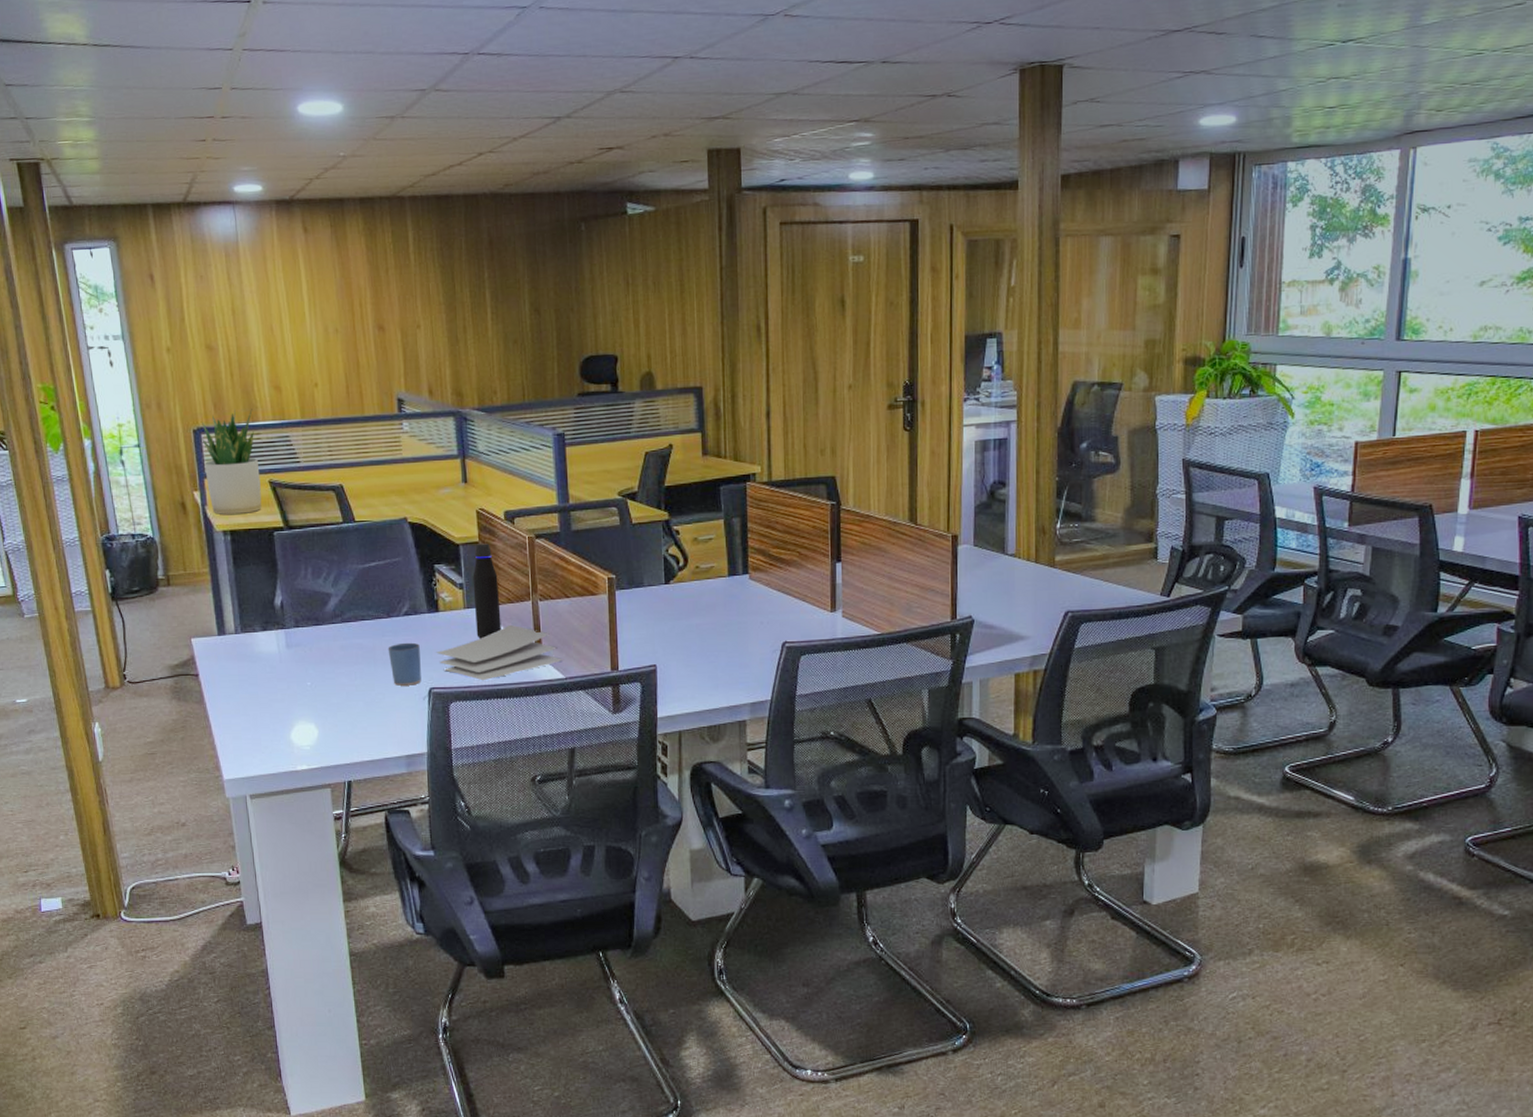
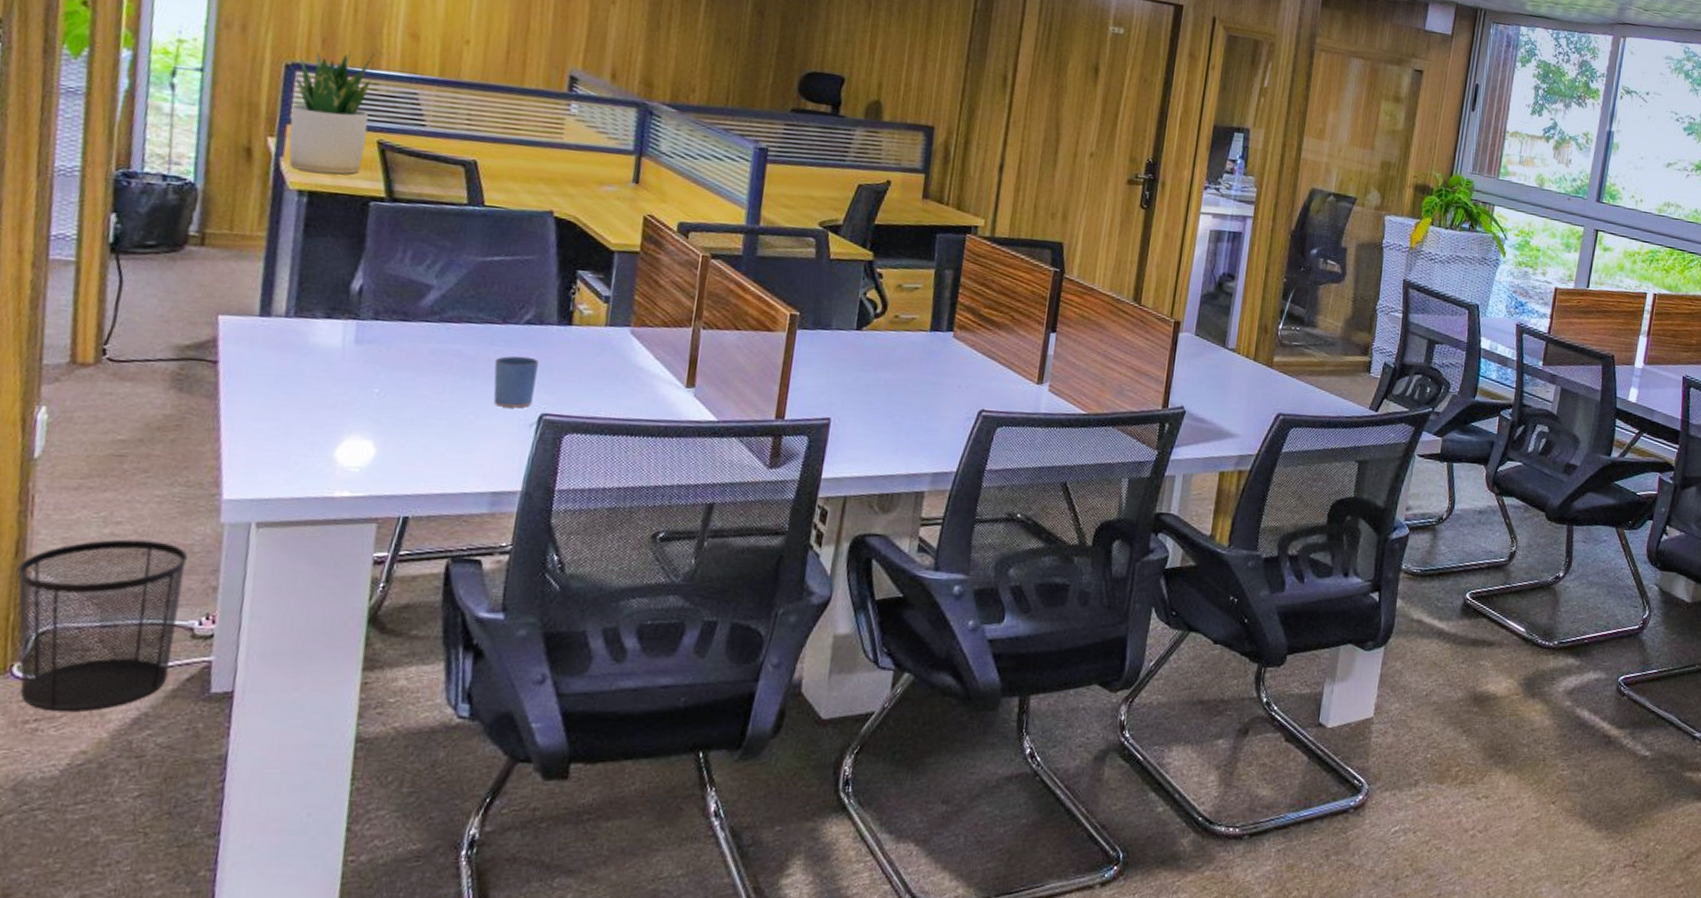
waste bin: none [108,815,217,944] -> present [18,539,188,712]
papers: present [436,625,565,681] -> none [558,352,721,414]
water bottle: present [472,543,501,639] -> none [615,254,656,364]

